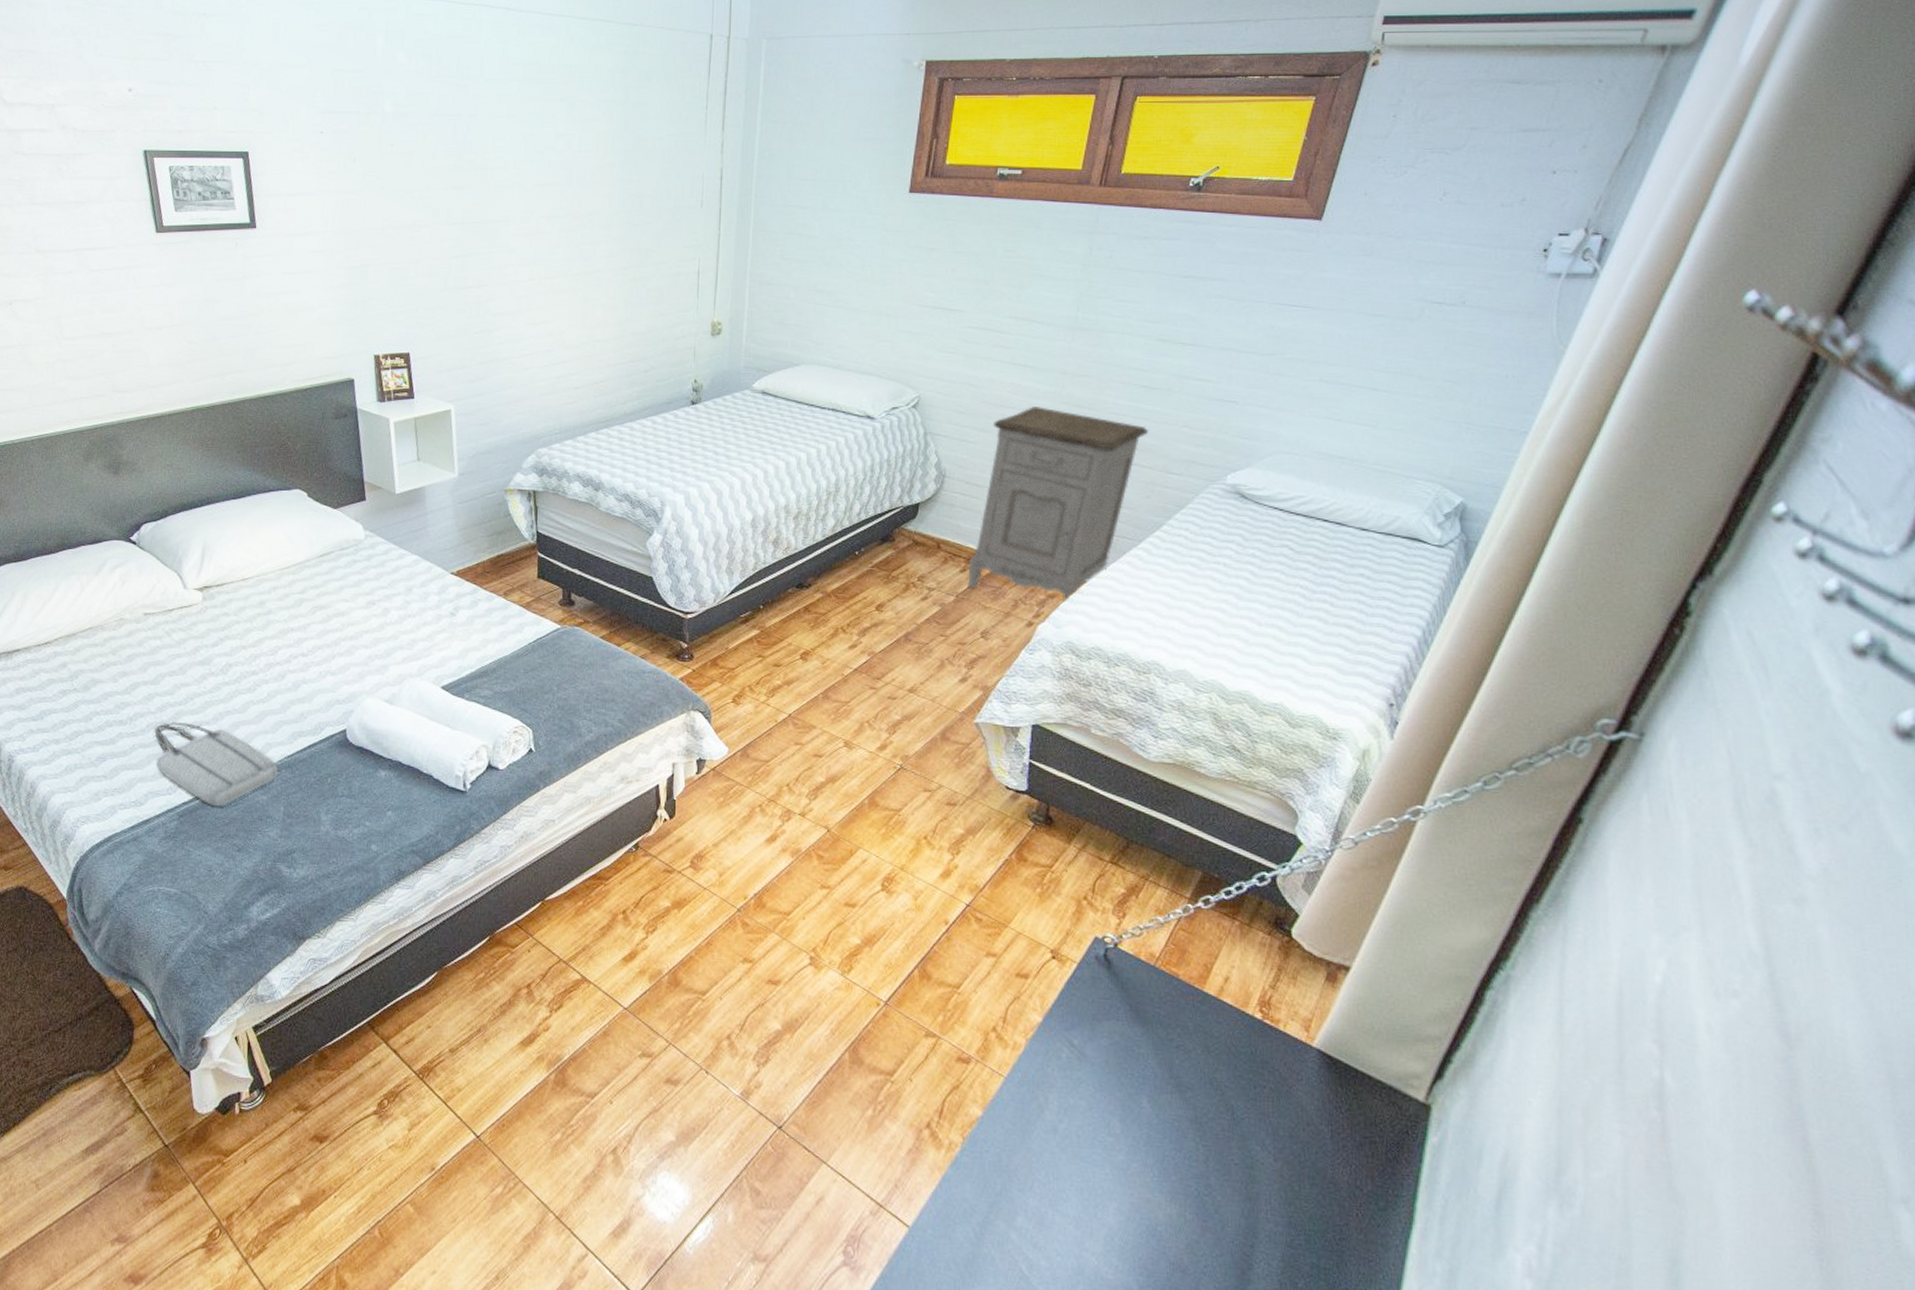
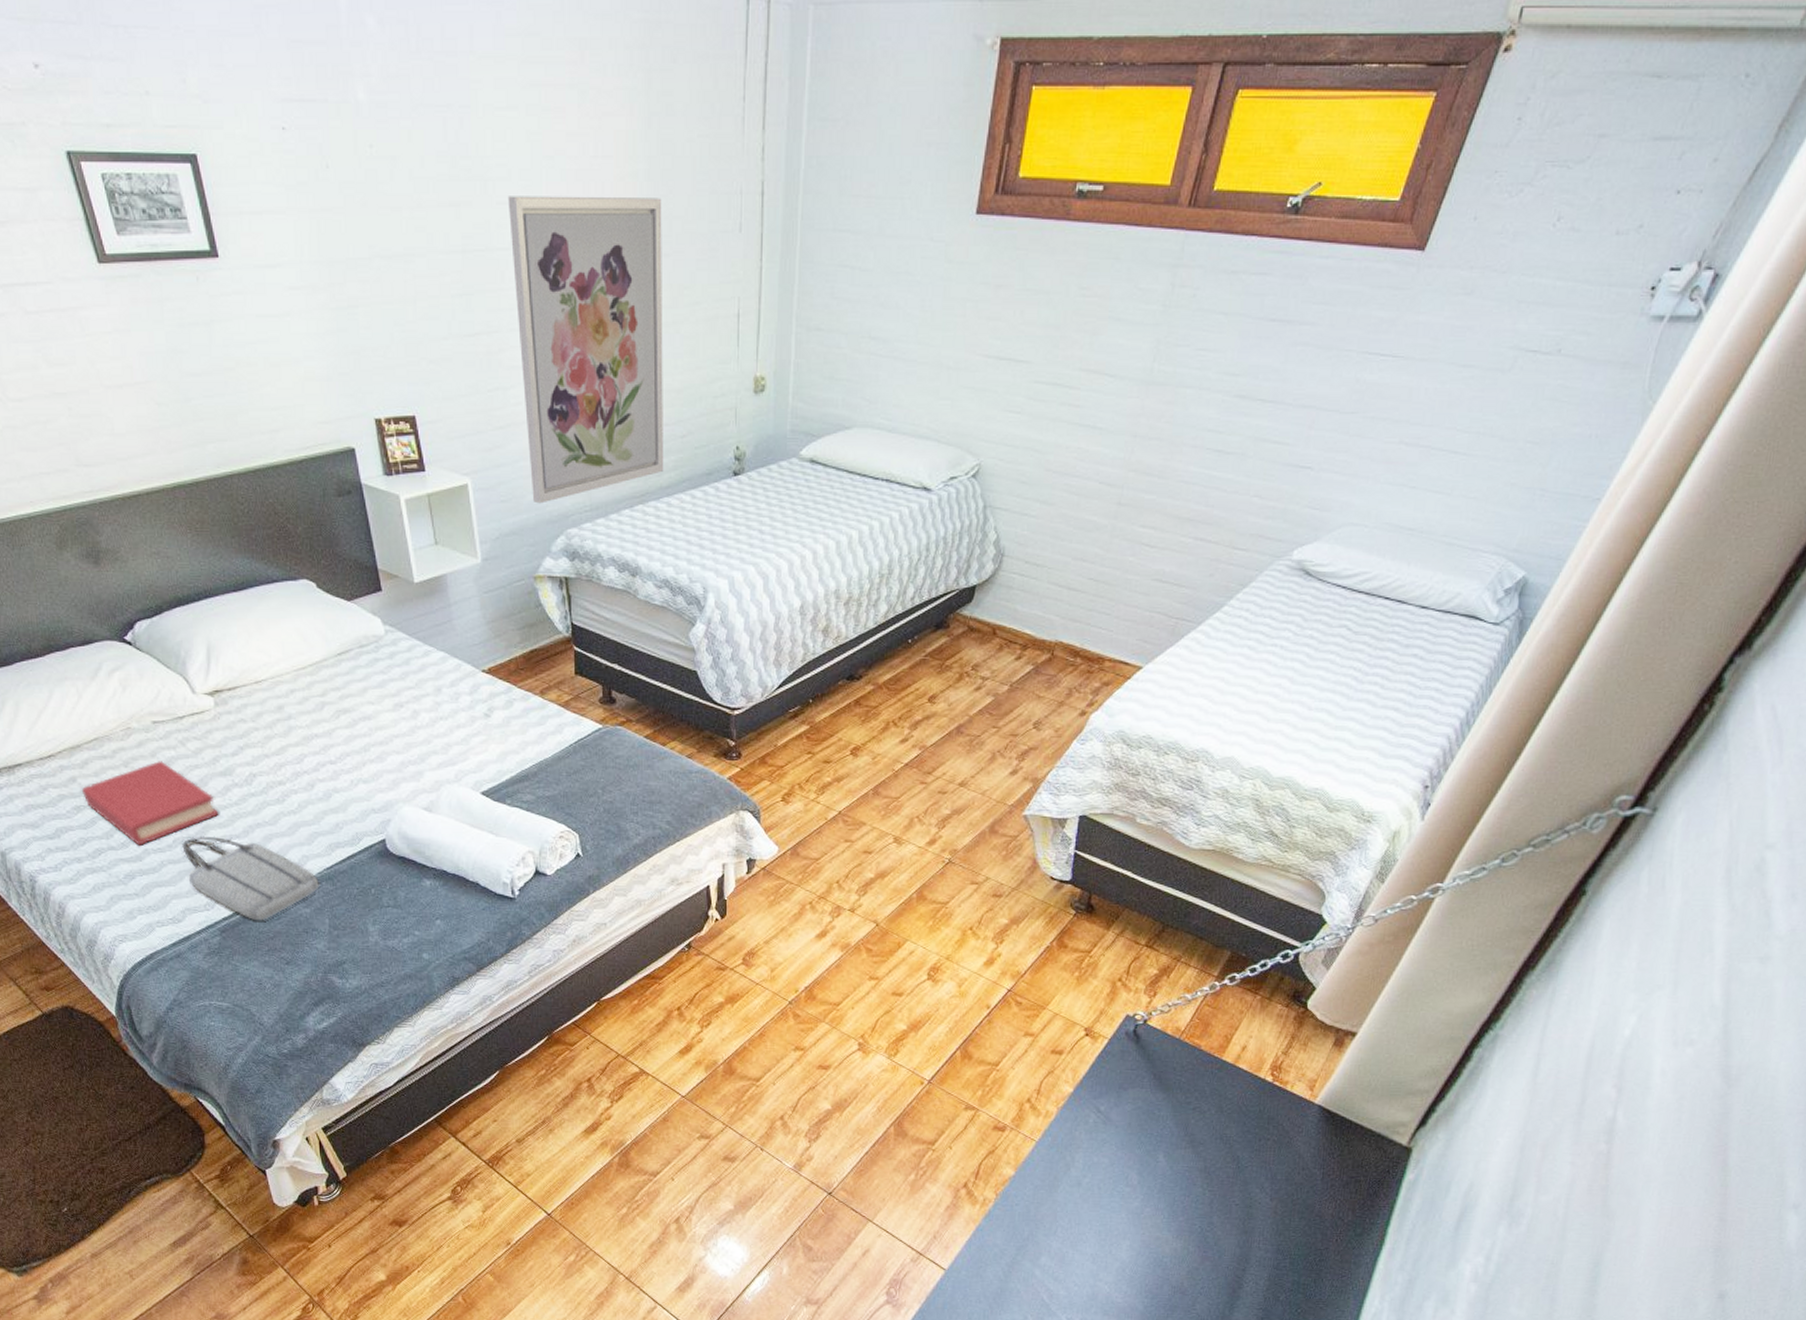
hardback book: none [69,650,192,729] -> present [81,761,218,846]
wall art: none [503,181,635,427] -> present [507,196,664,504]
nightstand: present [968,407,1149,601] -> none [1022,475,1219,688]

